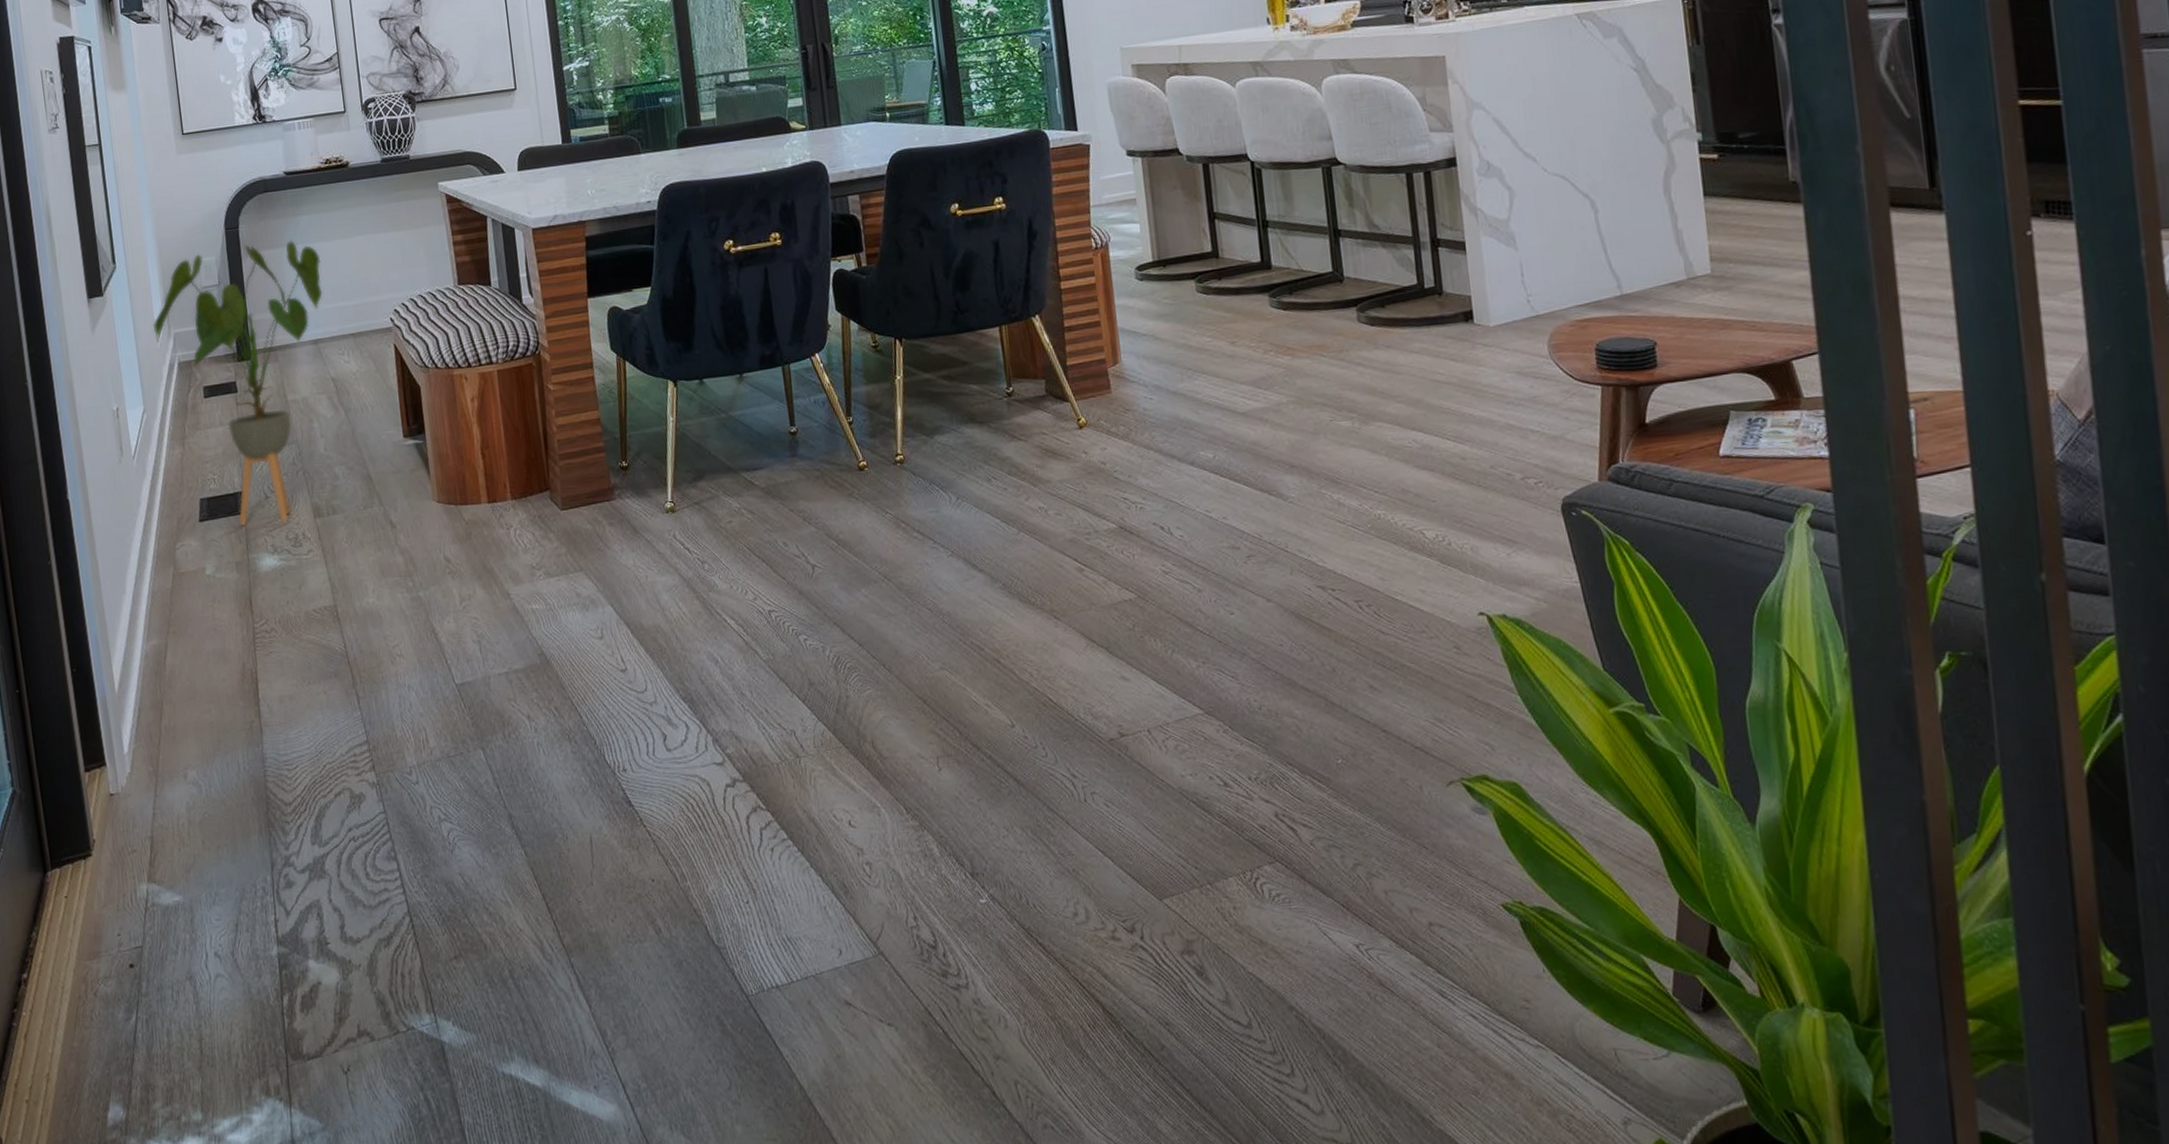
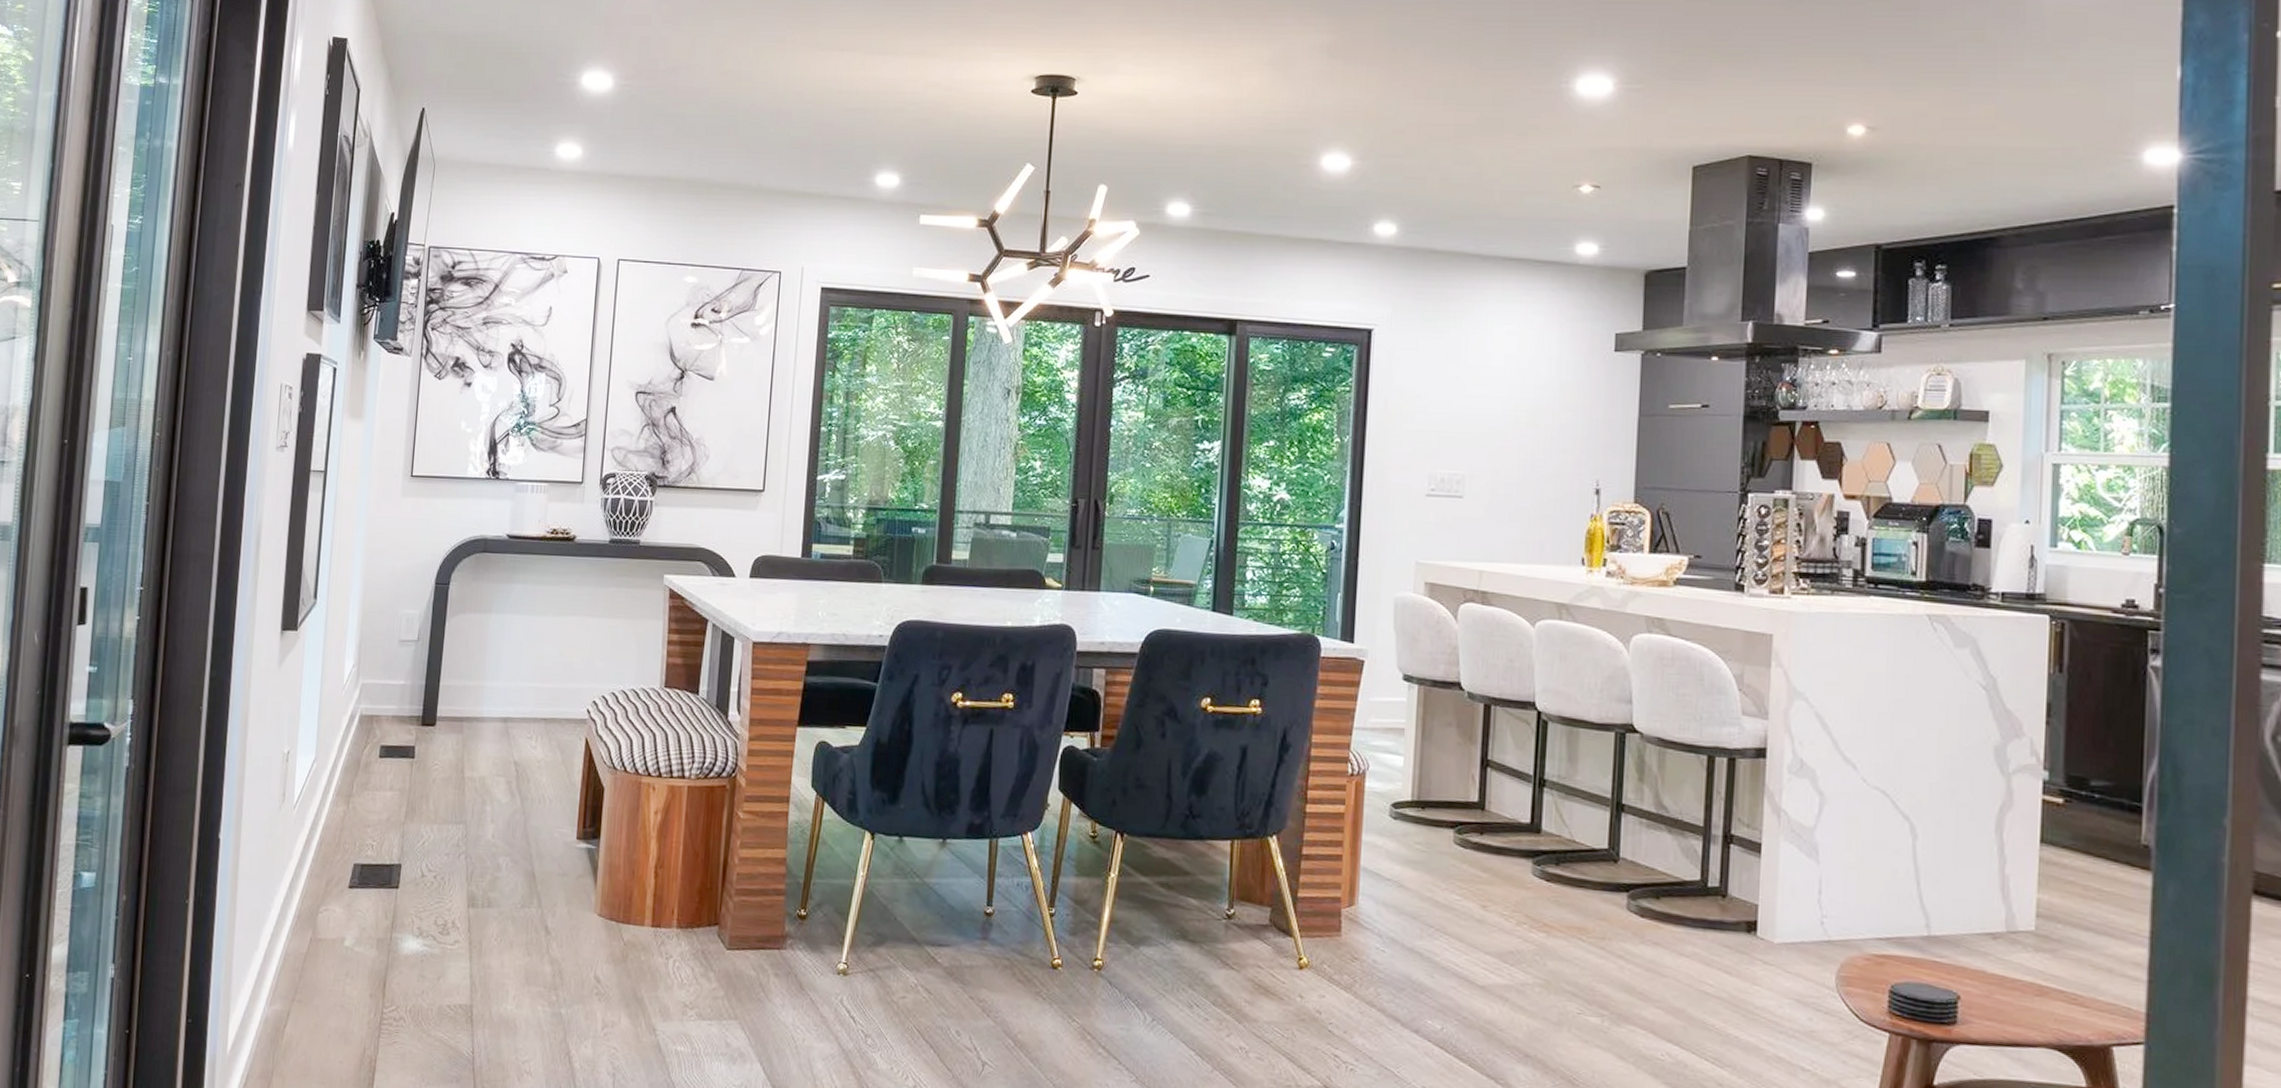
house plant: present [152,239,323,526] -> none [341,604,528,907]

